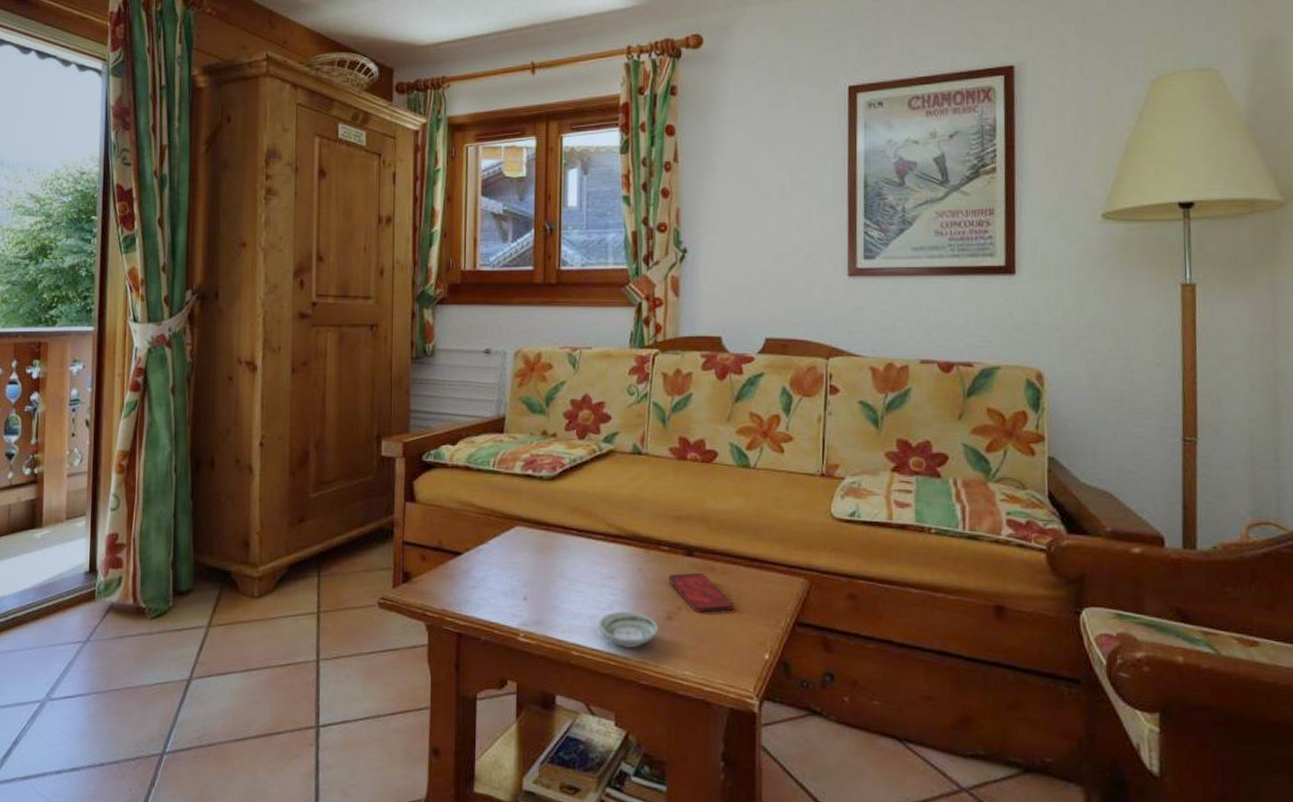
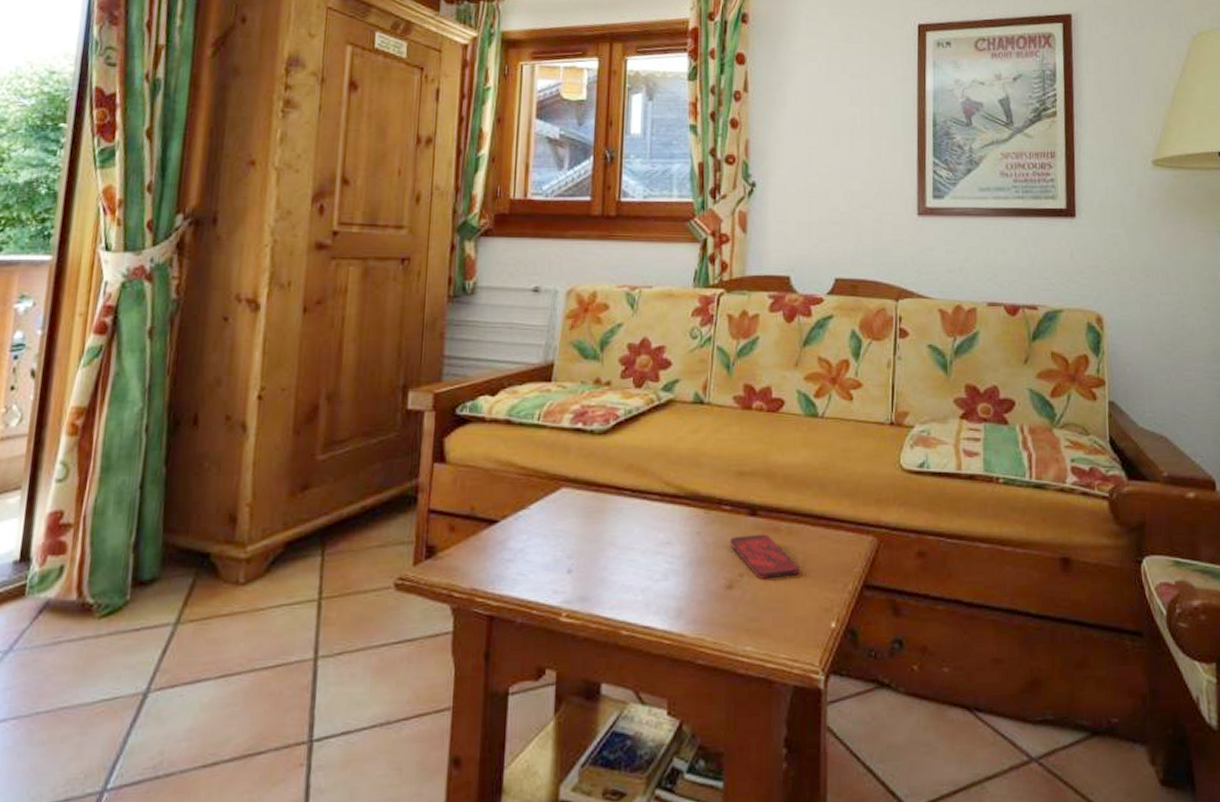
saucer: present [598,611,659,648] -> none [651,581,719,623]

